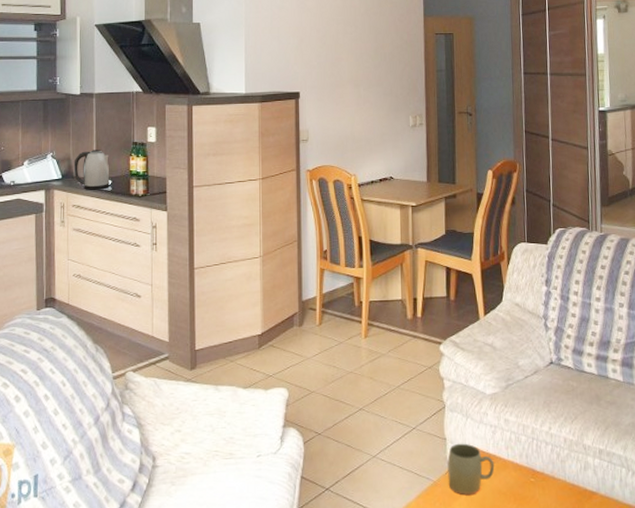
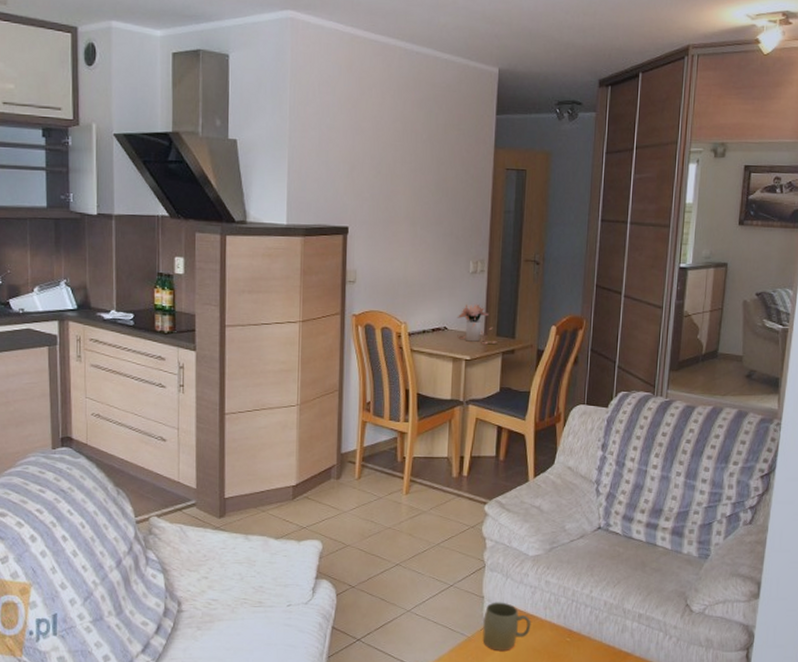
kettle: present [73,150,110,190] -> none [90,279,132,324]
bouquet: none [401,154,440,191] -> present [457,303,498,345]

